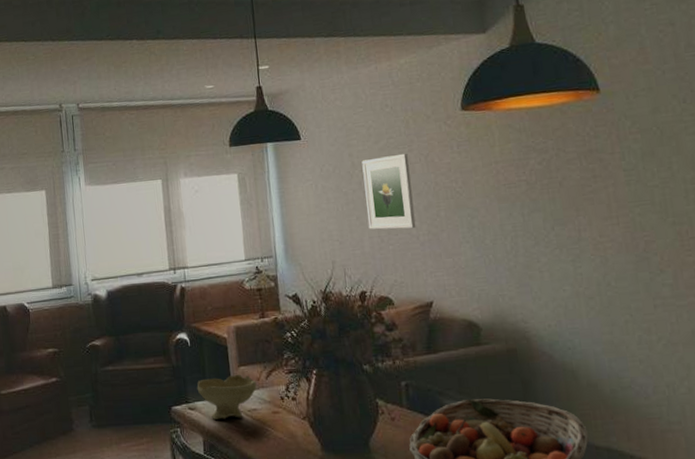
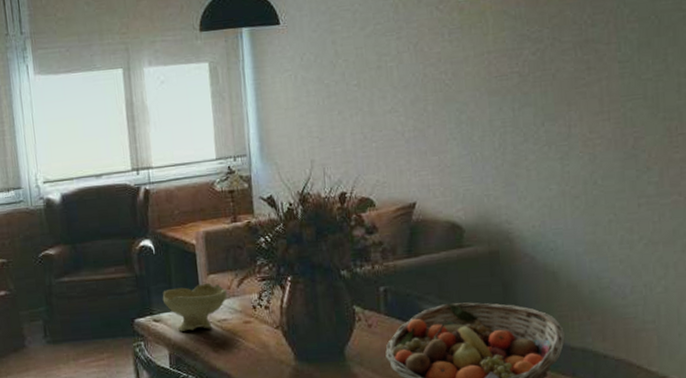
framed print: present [362,153,416,230] -> none [346,41,402,125]

